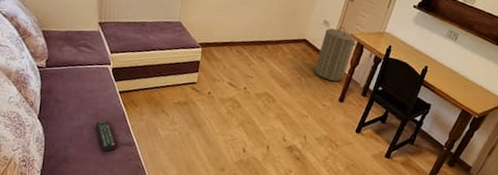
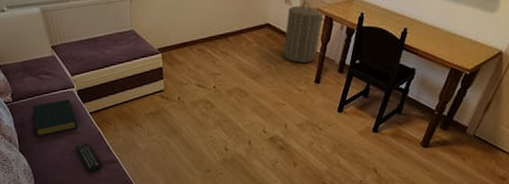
hardback book: none [60,74,104,107] -> present [32,99,78,137]

